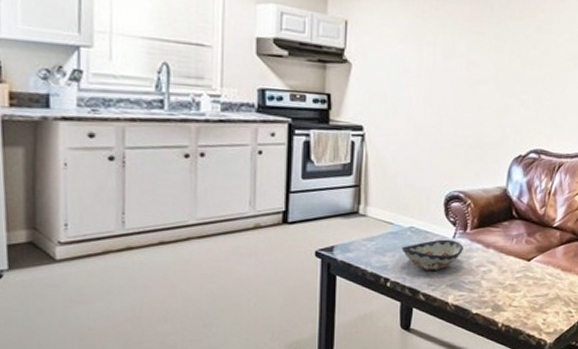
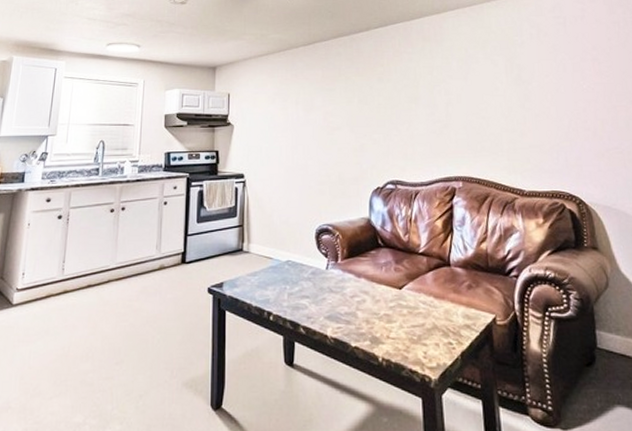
decorative bowl: present [401,239,463,270] -> none [281,271,336,302]

